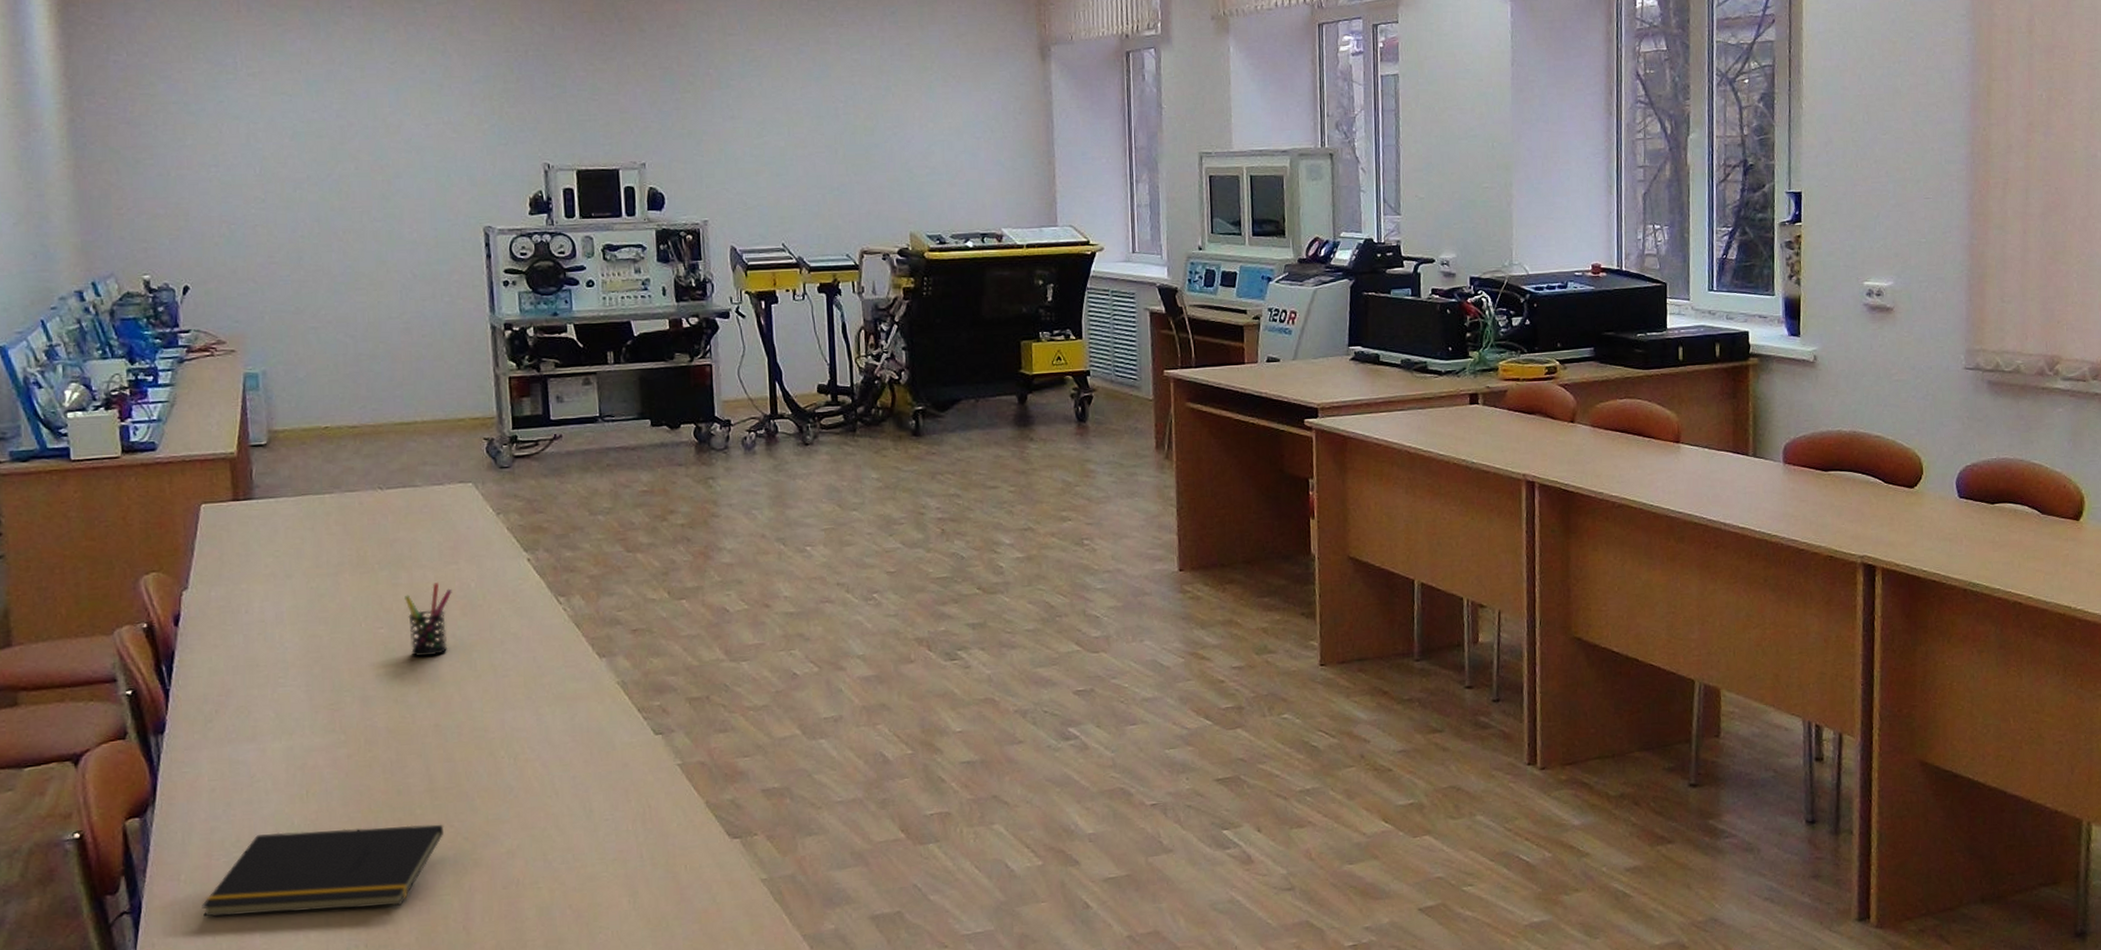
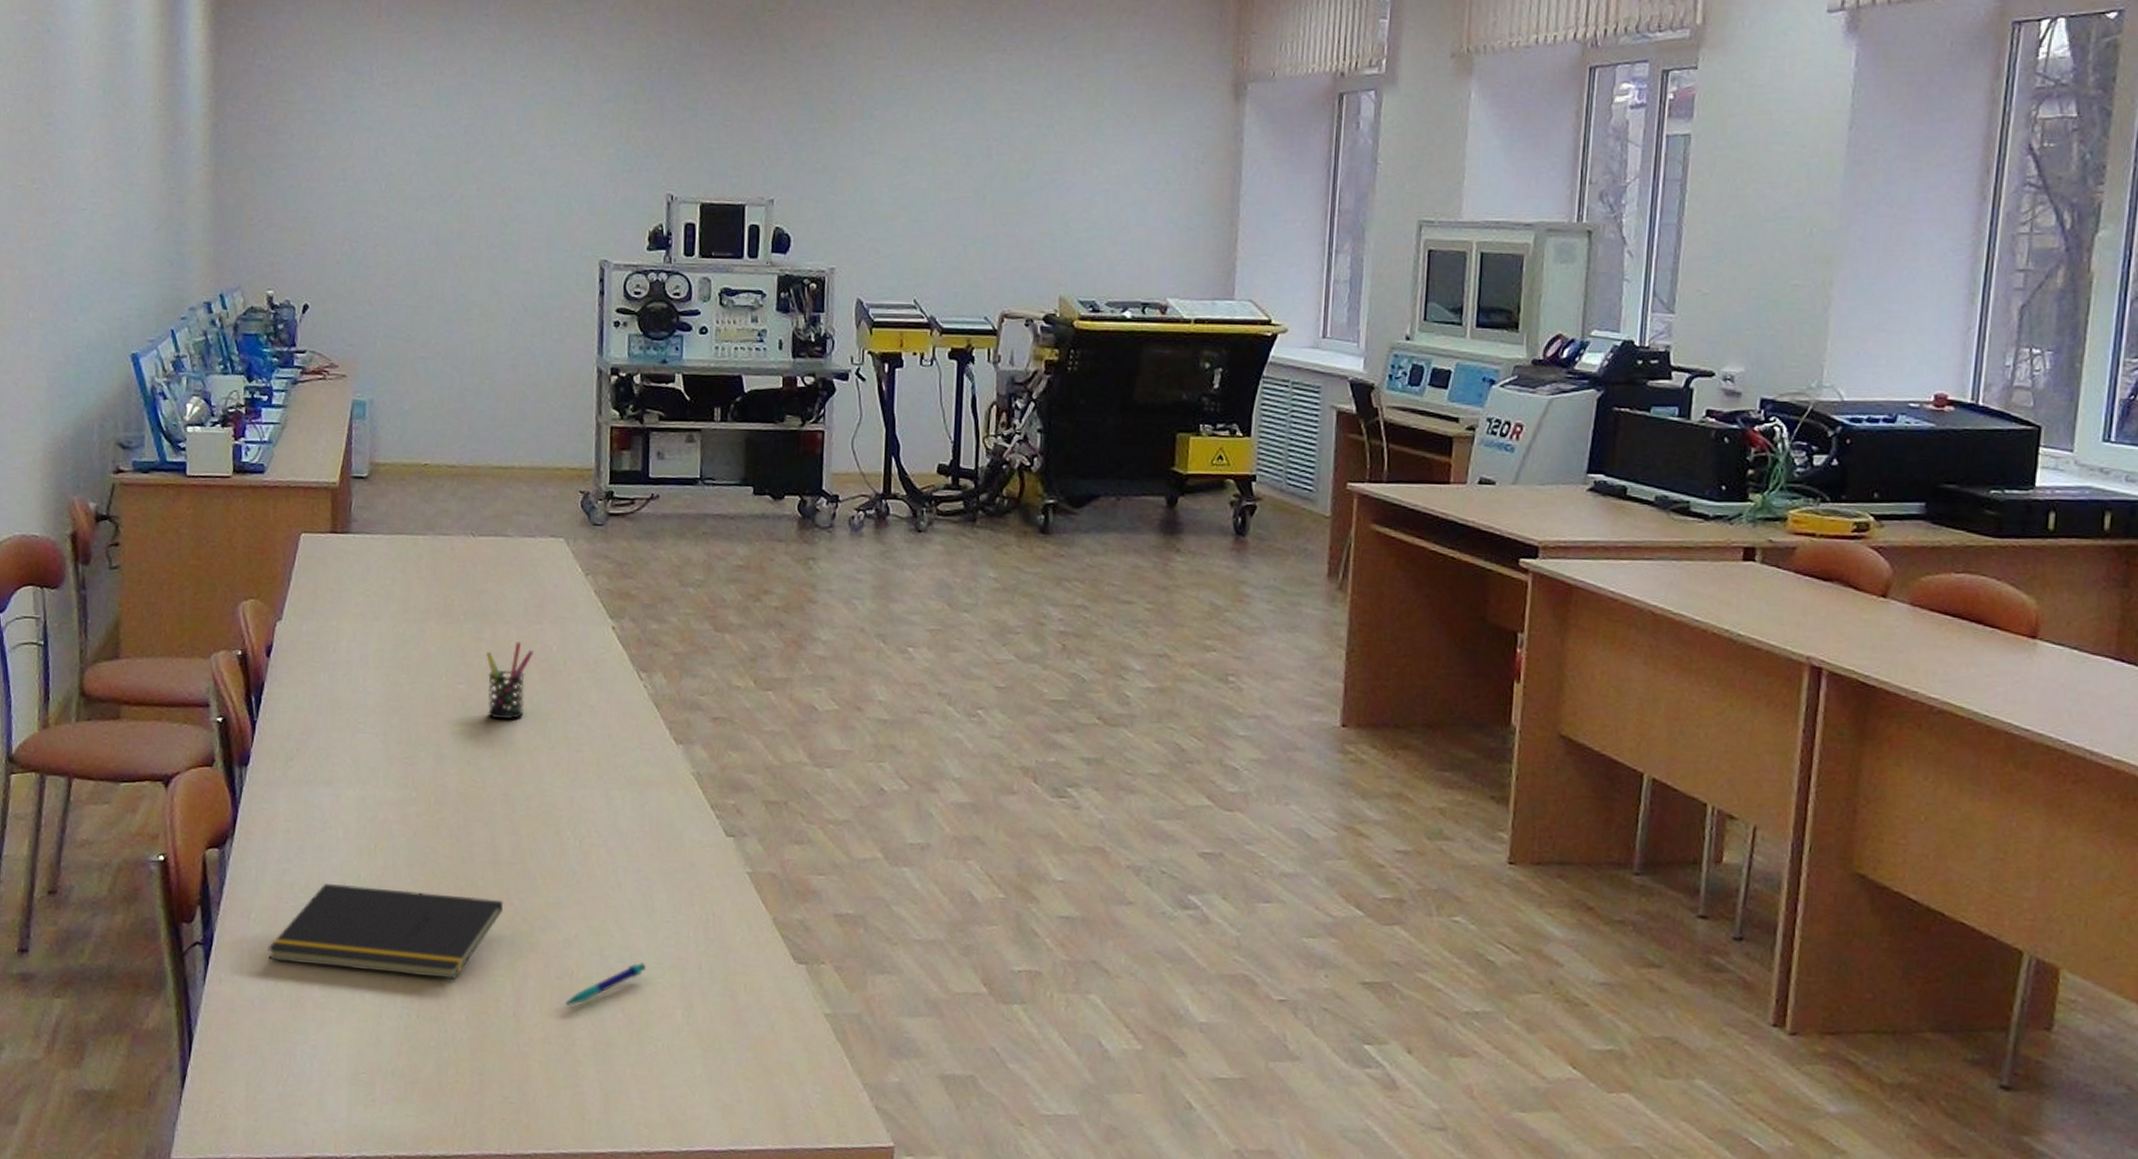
pen: none [513,860,589,911] -> present [564,962,646,1006]

